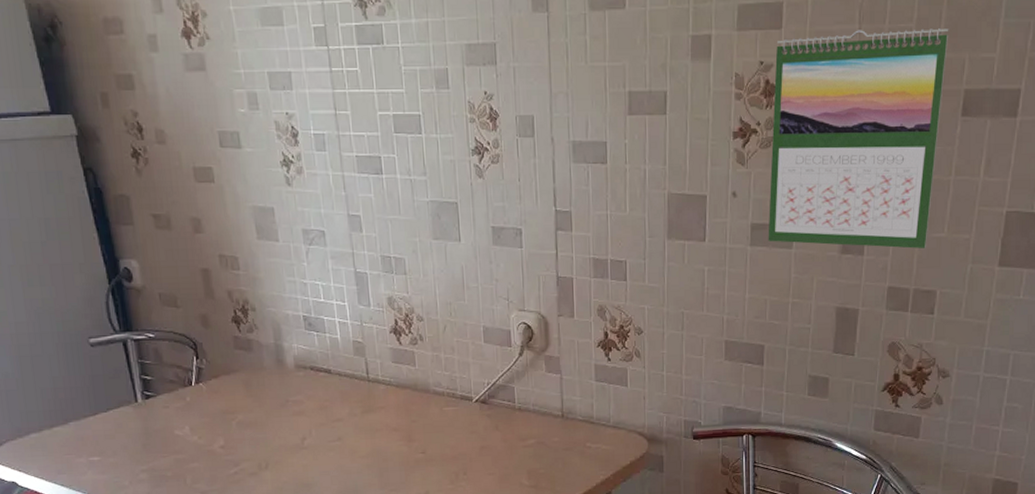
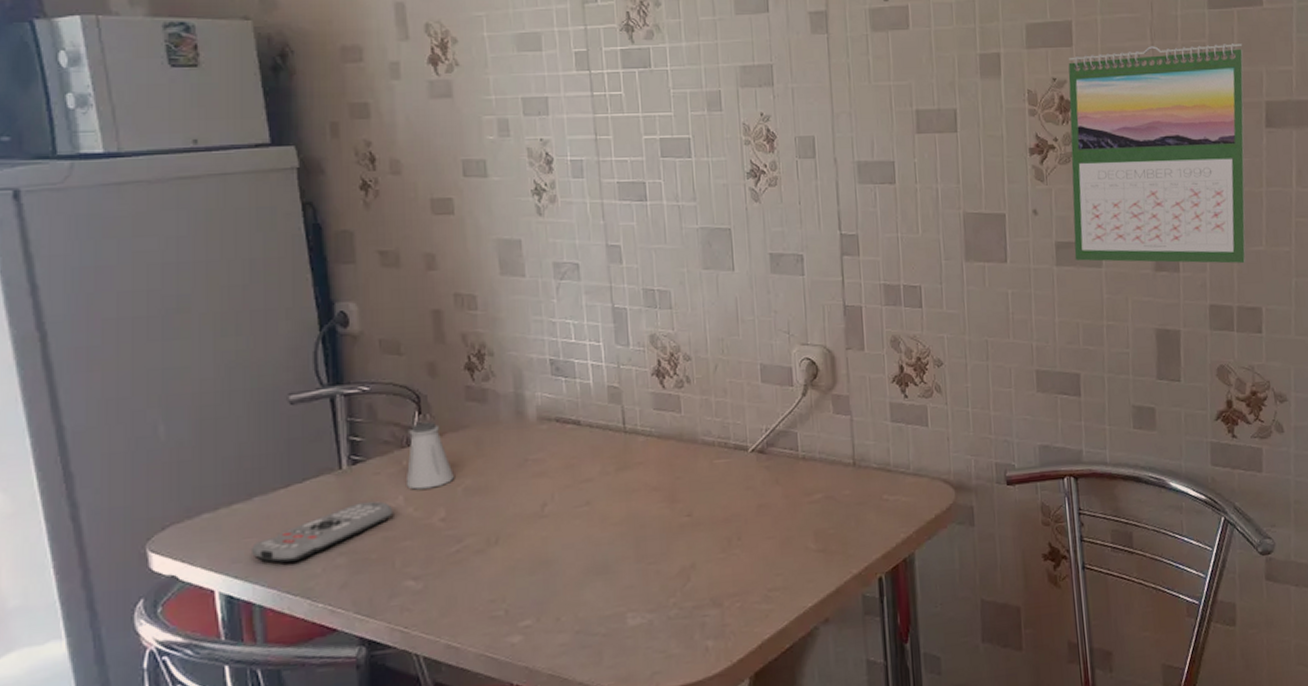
remote control: none [71,430,182,476] -> present [250,501,394,563]
saltshaker: none [190,365,229,422] -> present [405,421,454,490]

